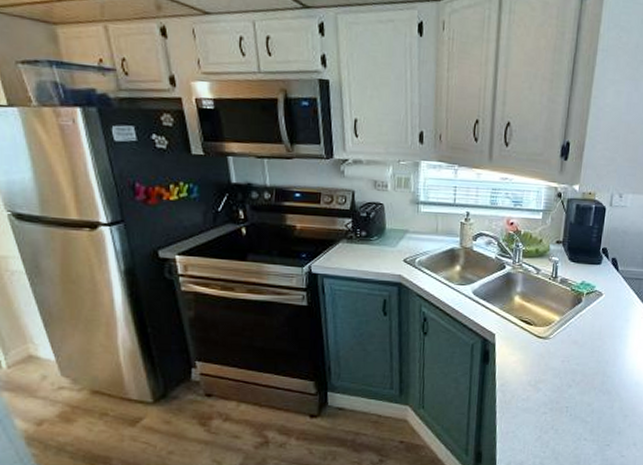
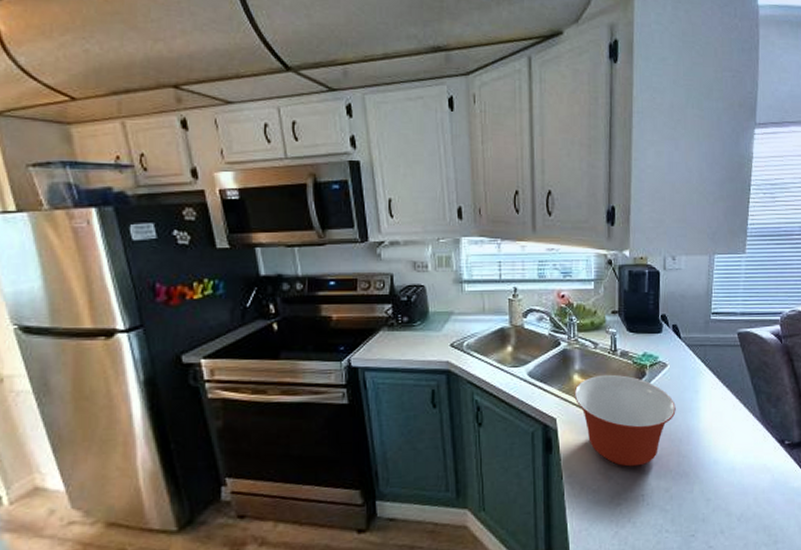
mixing bowl: none [513,298,606,382] -> present [574,374,676,467]

